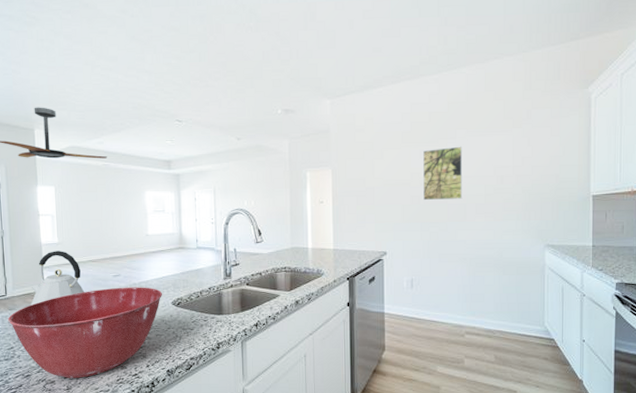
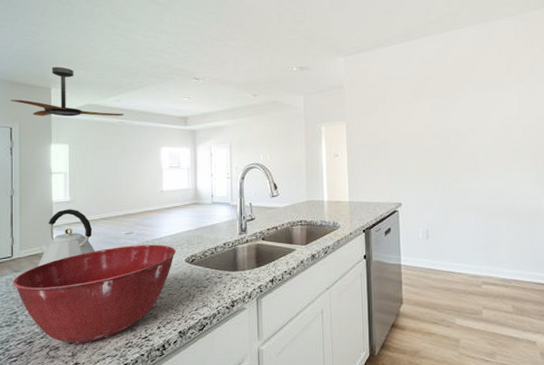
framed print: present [423,146,463,201] -> none [434,99,473,152]

